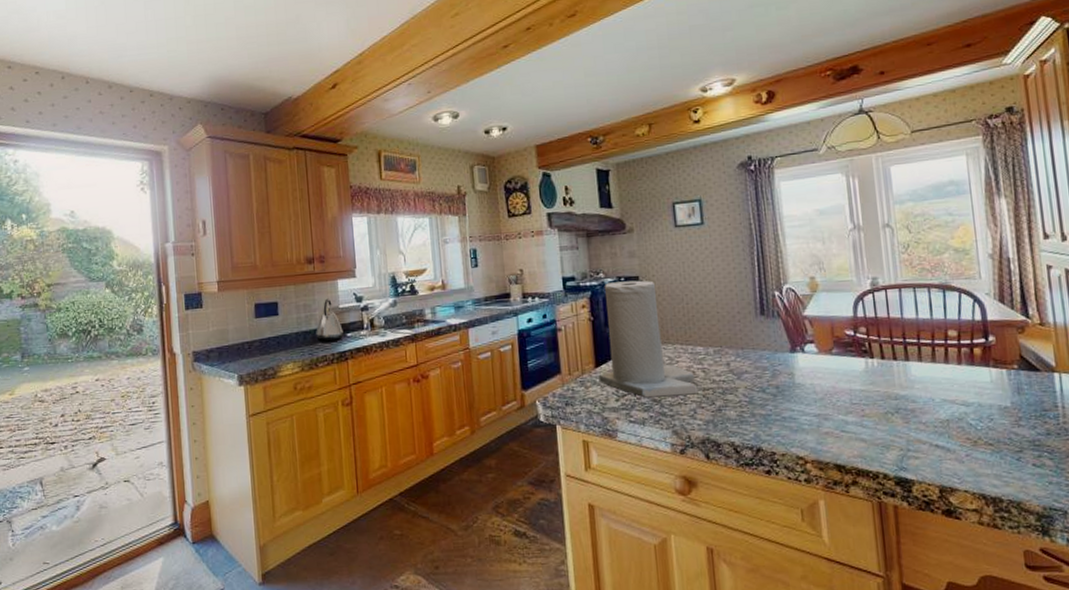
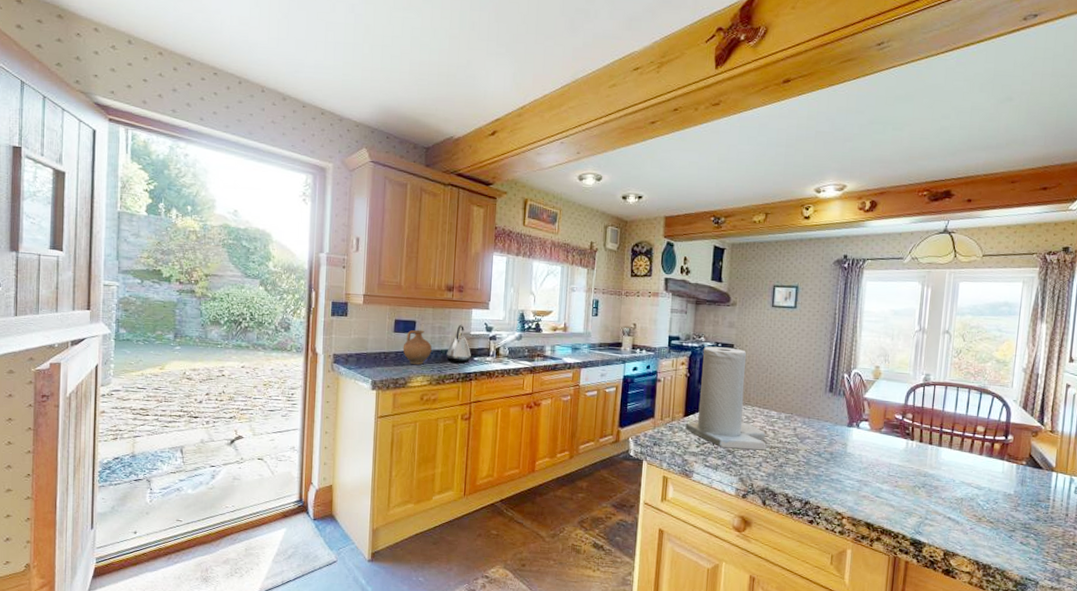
ceramic jug: none [267,311,299,351] -> present [403,329,432,365]

